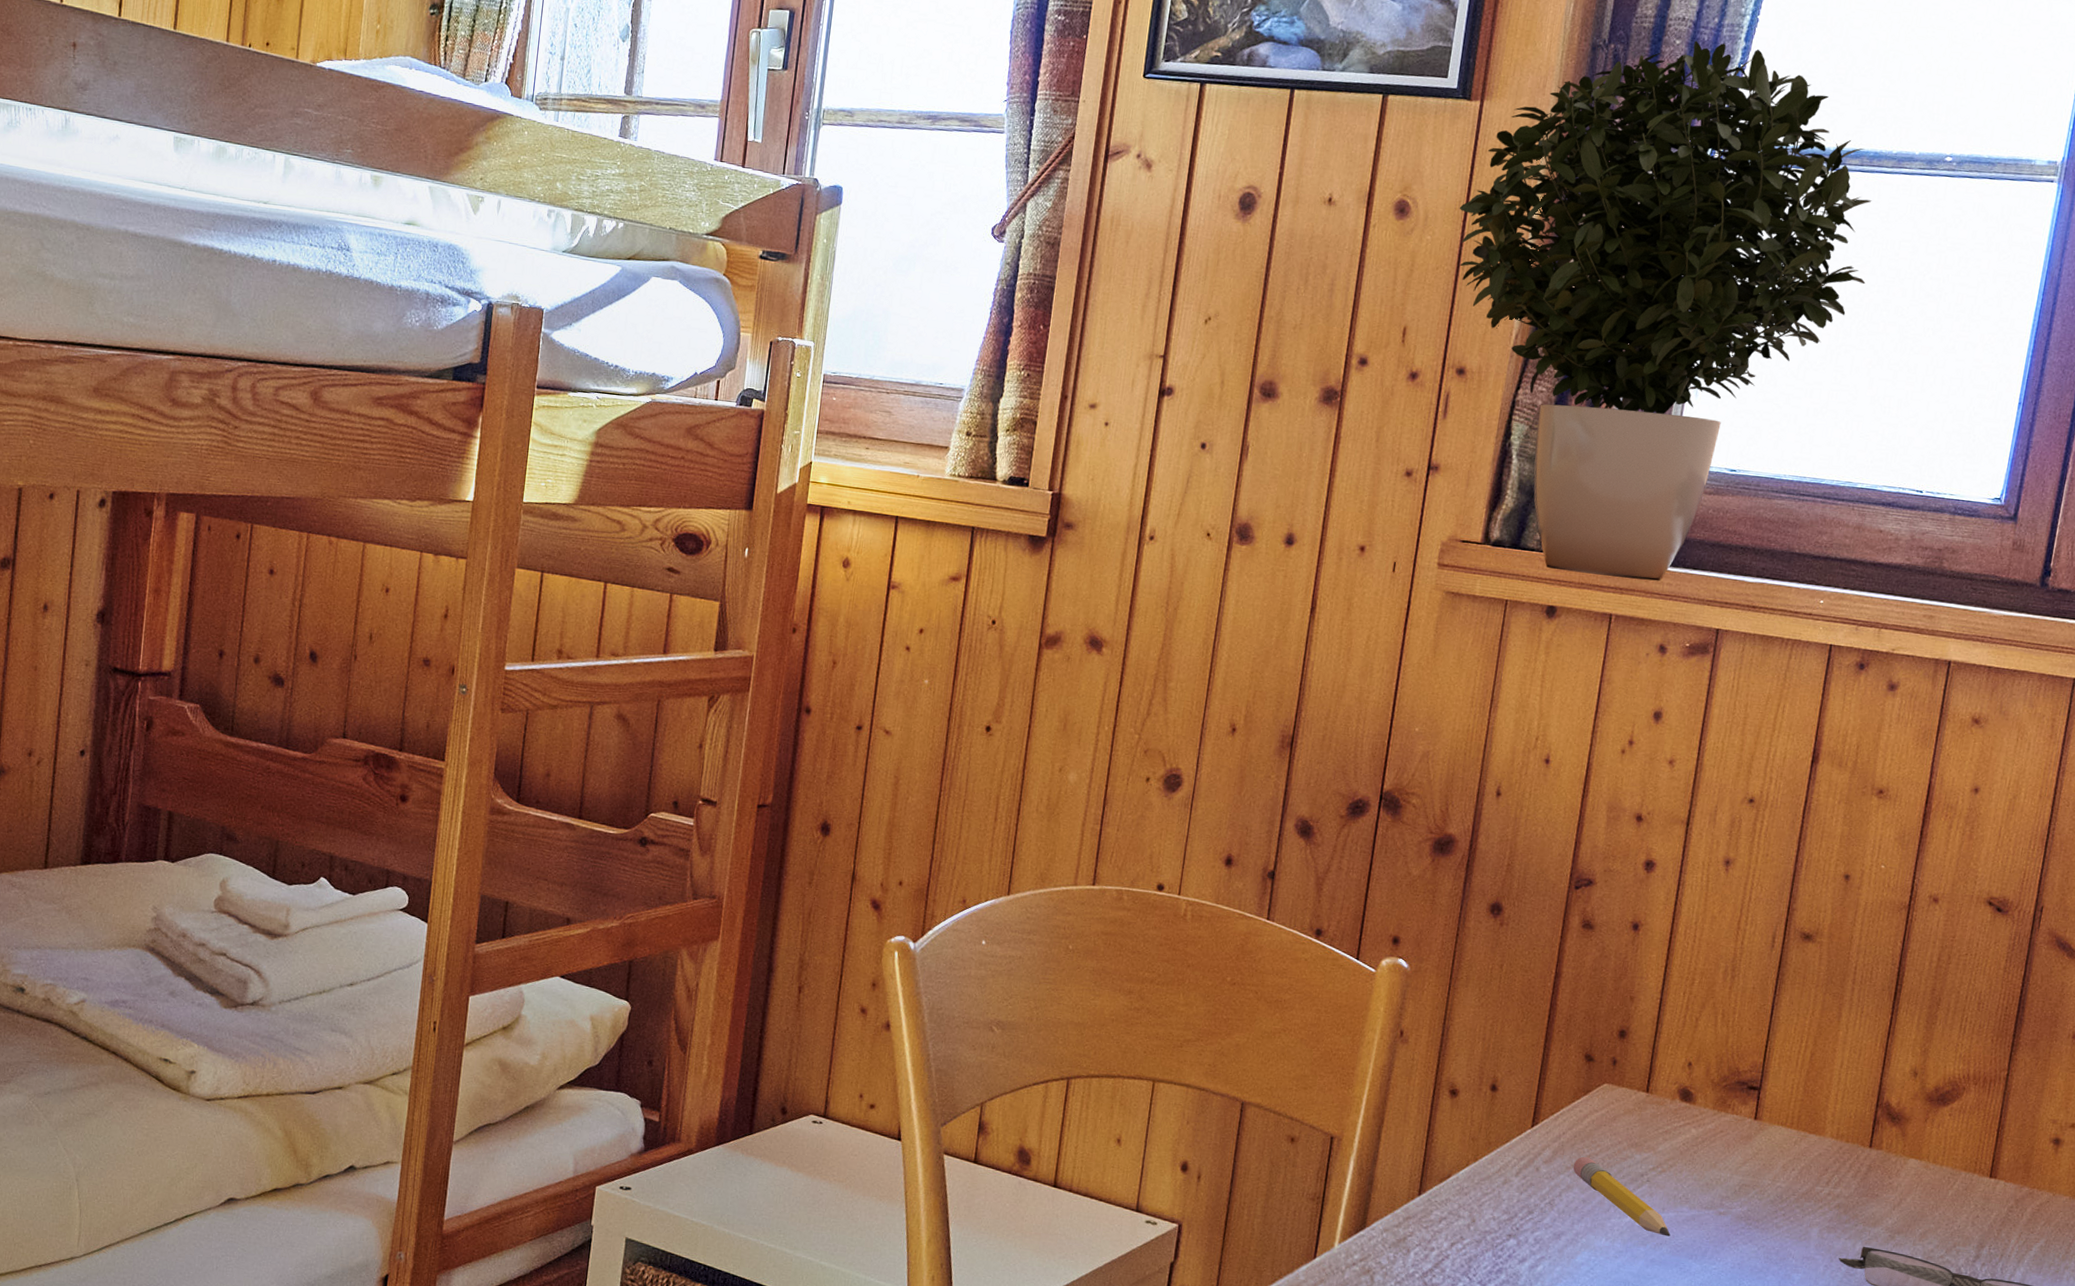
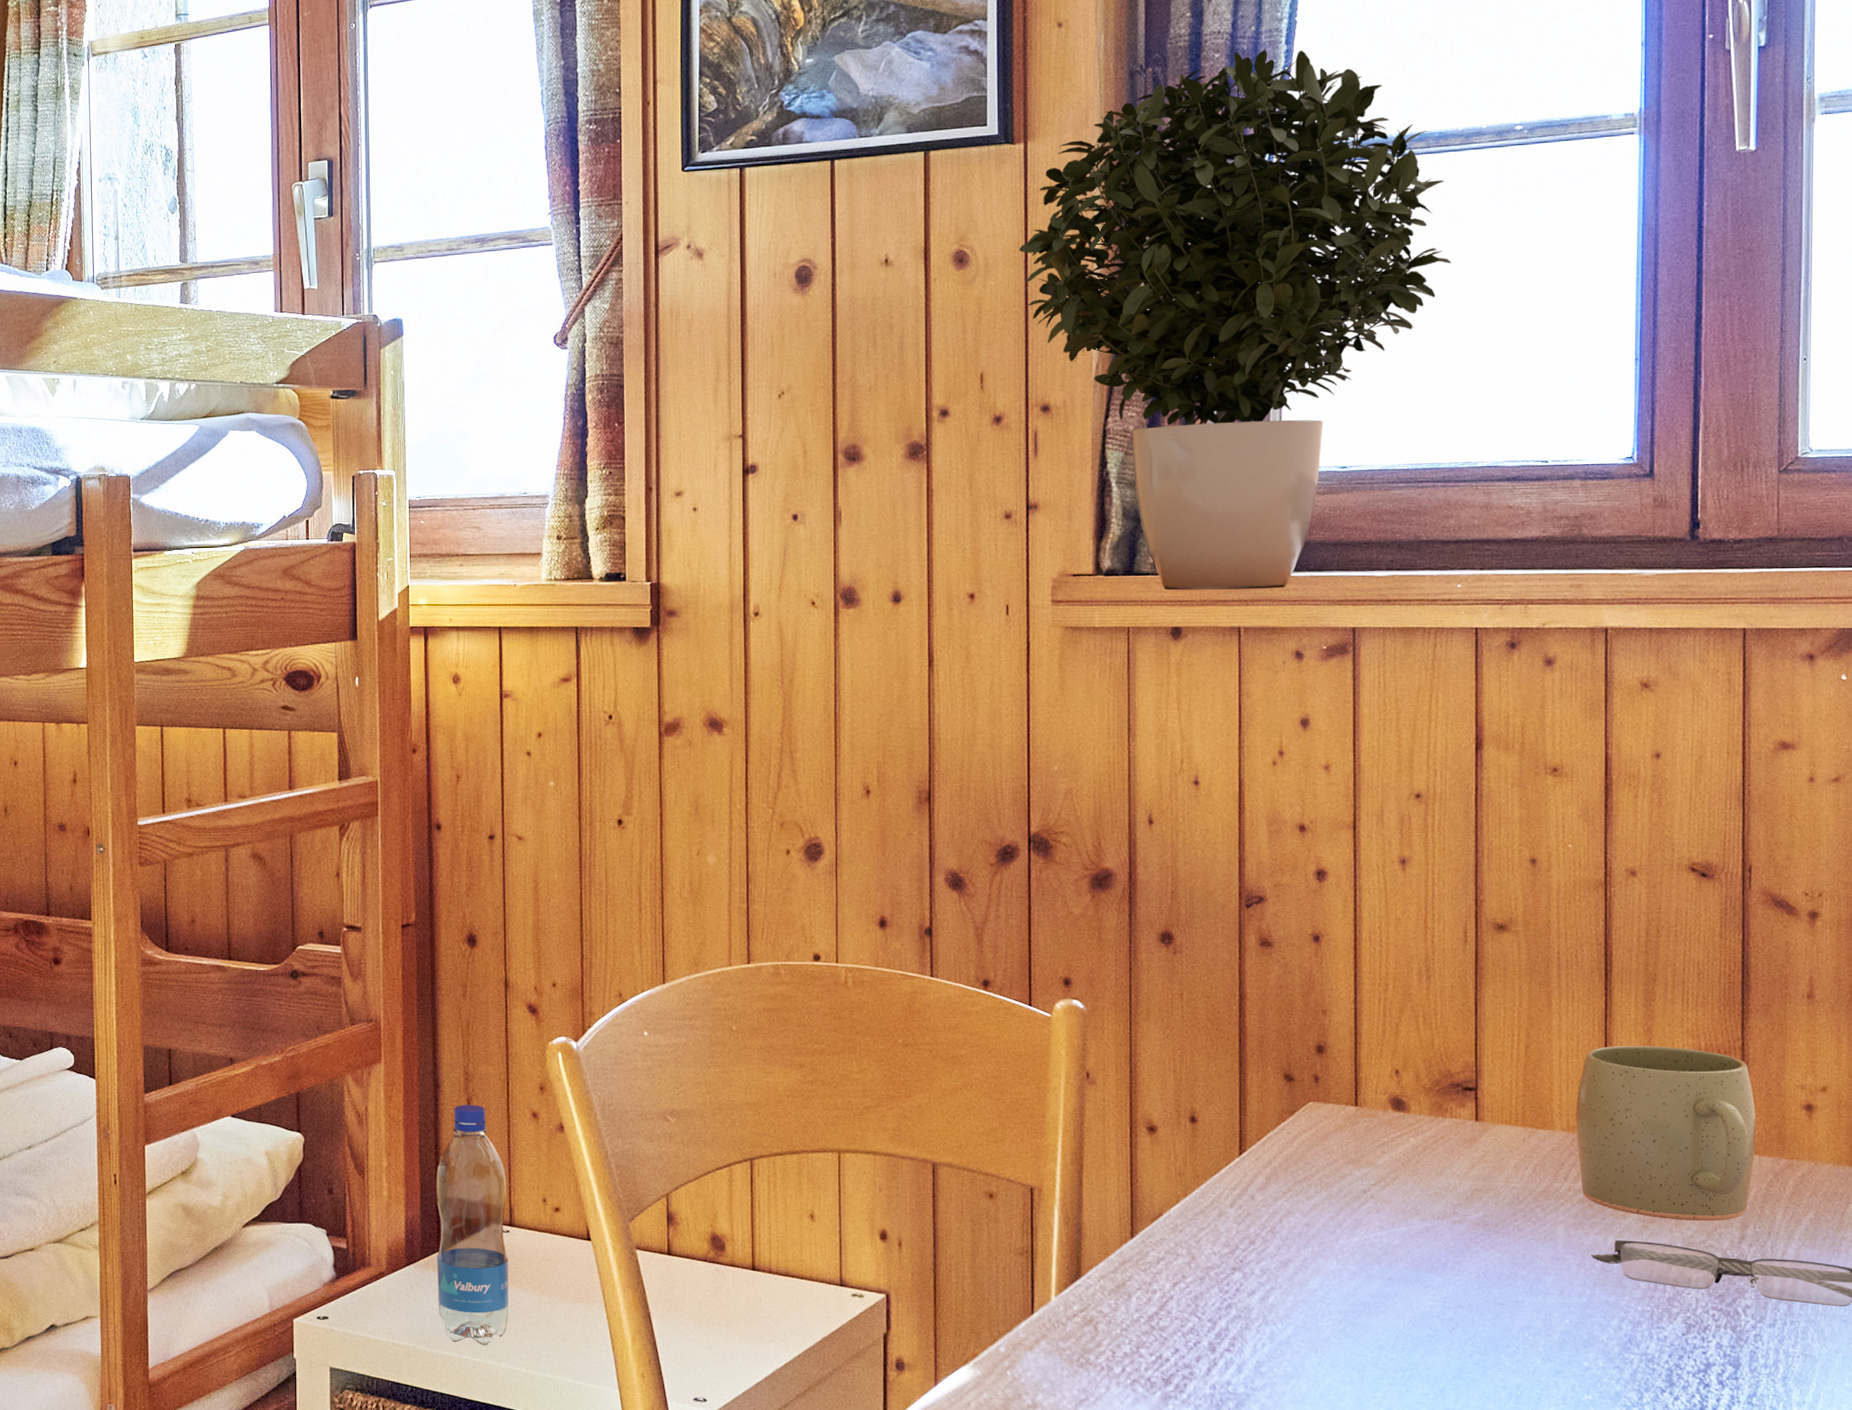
bottle: none [741,992,827,1233] -> present [435,1104,509,1345]
pencil: present [1573,1156,1671,1237] -> none [1290,1179,1405,1252]
mug: none [1840,1062,2010,1239] -> present [1576,1045,1757,1221]

